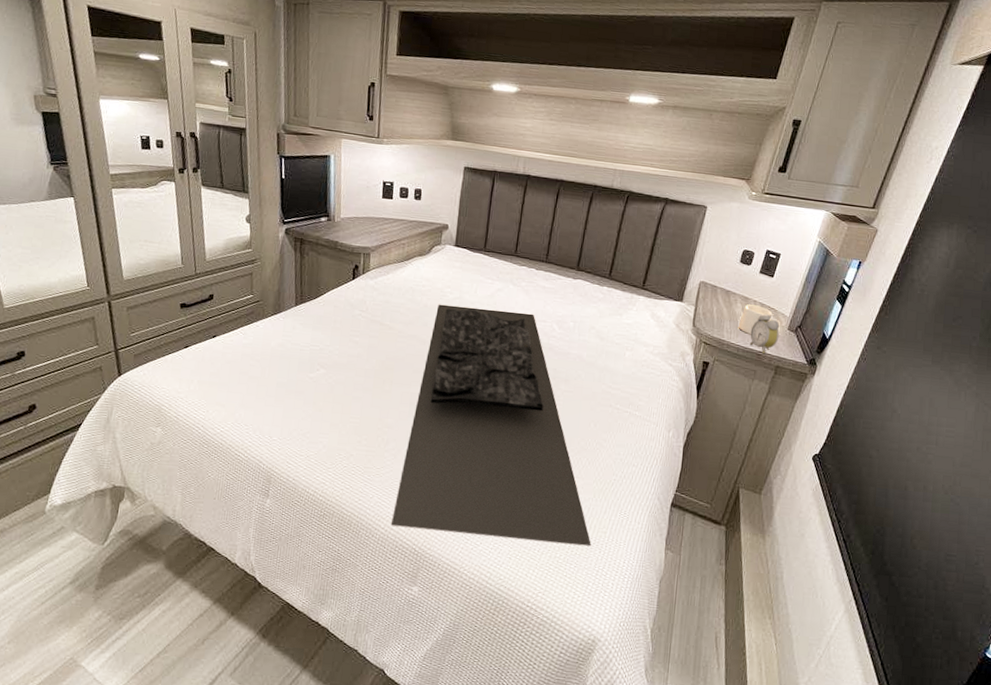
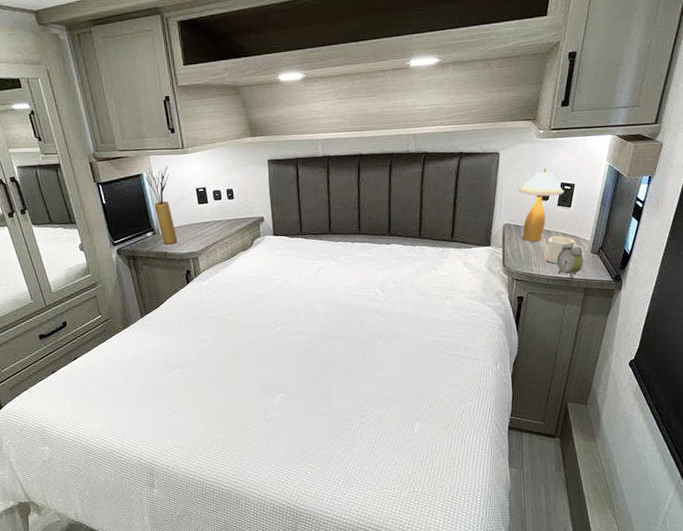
vase: none [332,149,359,235] -> present [145,166,177,245]
throw blanket: present [390,304,591,547] -> none [265,283,443,492]
table lamp: none [718,230,769,307] -> present [518,167,564,242]

